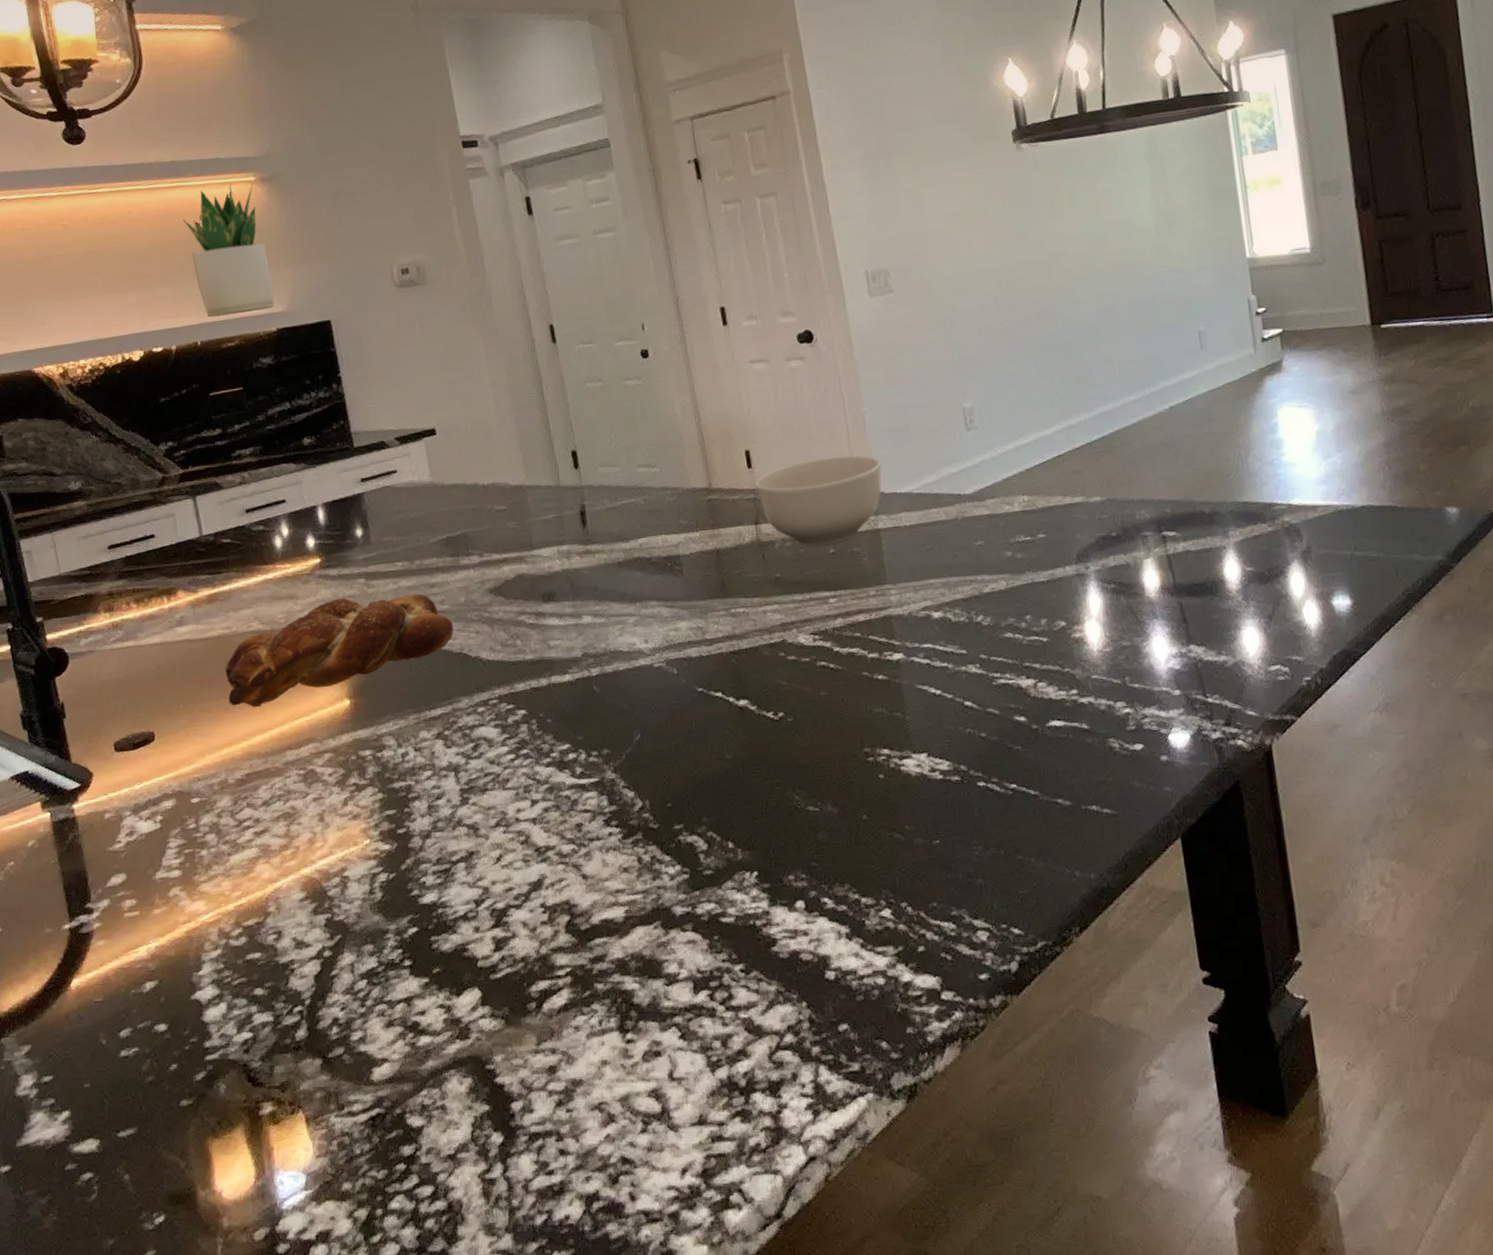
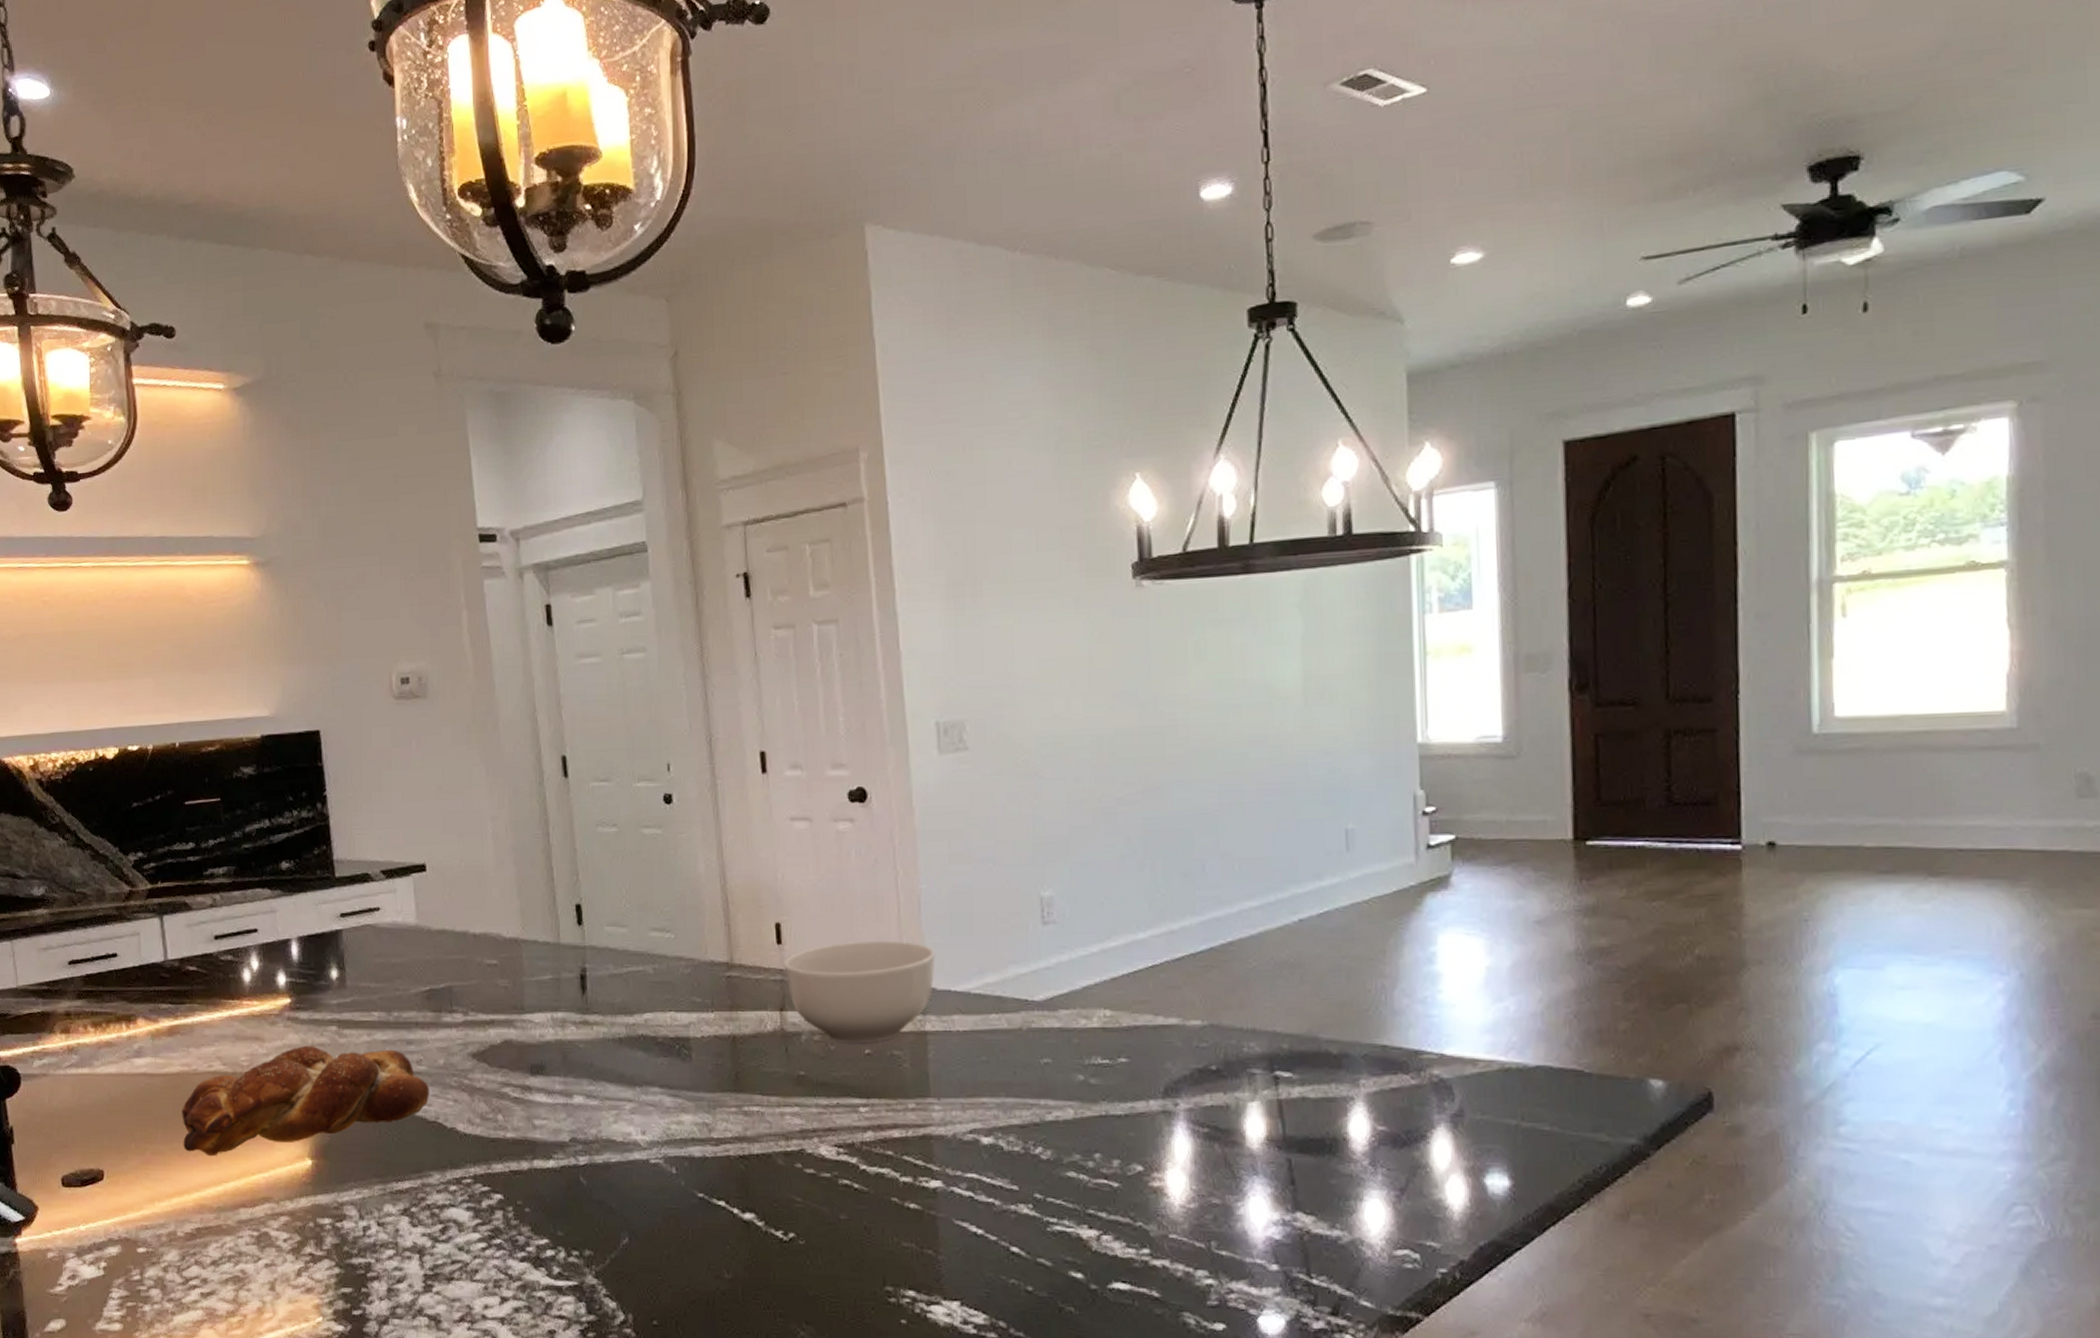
planter: present [182,182,274,318] -> none [168,565,260,717]

